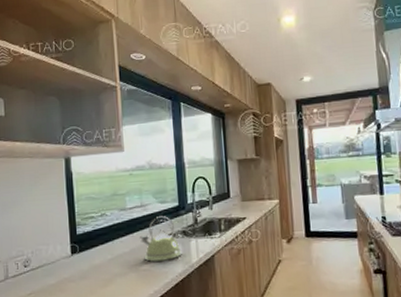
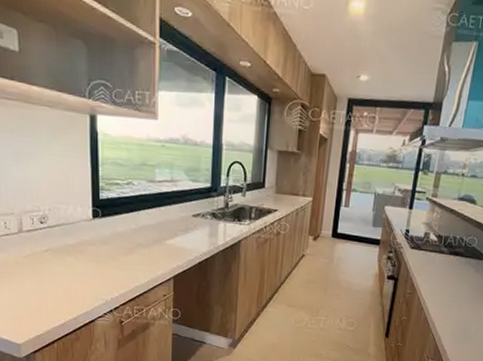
kettle: present [140,216,182,262] -> none [167,194,209,239]

